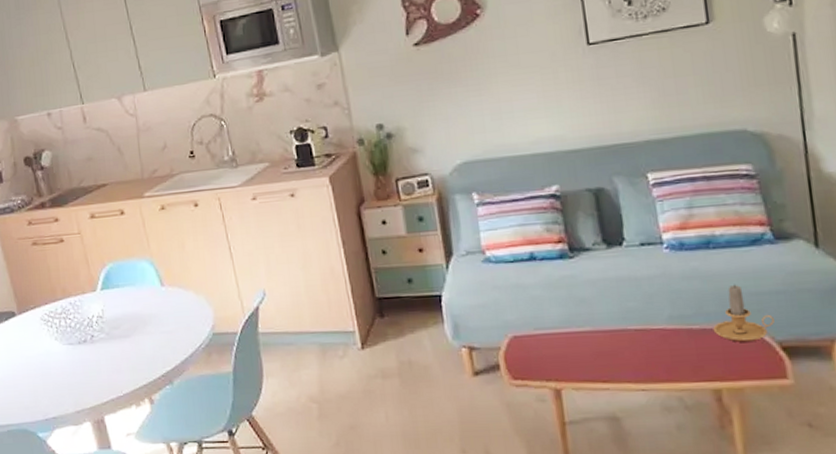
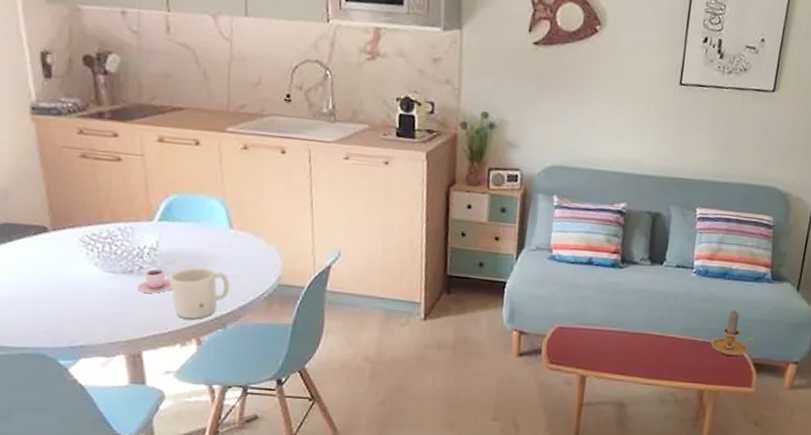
teacup: none [91,336,122,359] -> present [136,269,173,293]
mug: none [118,328,170,380] -> present [170,267,230,320]

